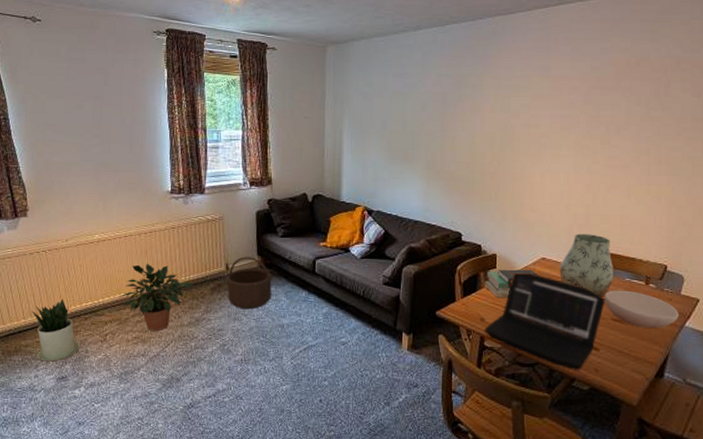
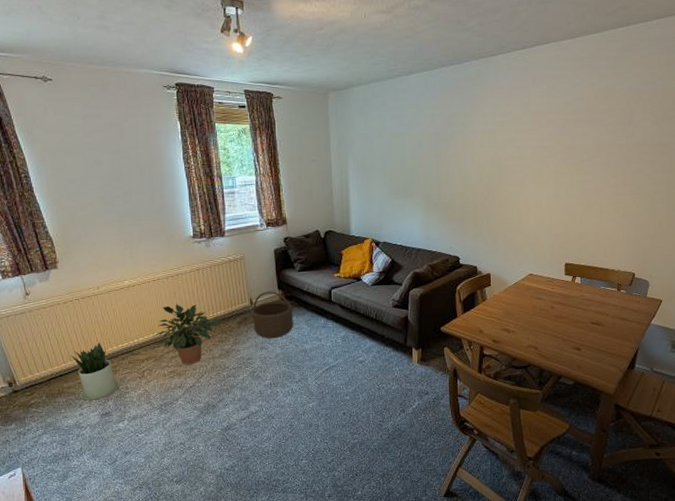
books: present [484,269,538,298] -> none [481,285,527,311]
laptop: present [484,272,605,369] -> none [483,287,585,367]
vase: present [560,233,614,297] -> none [545,250,591,304]
bowl: present [604,290,679,328] -> none [583,297,646,328]

